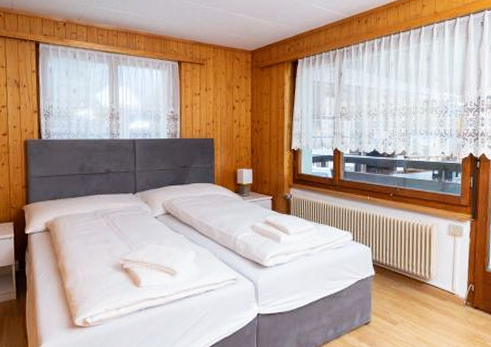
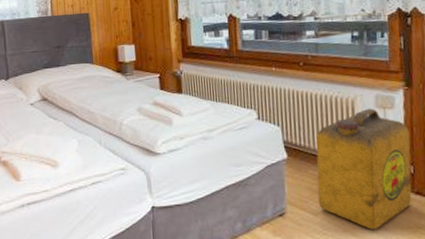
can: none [397,235,473,337] -> present [316,108,412,229]

